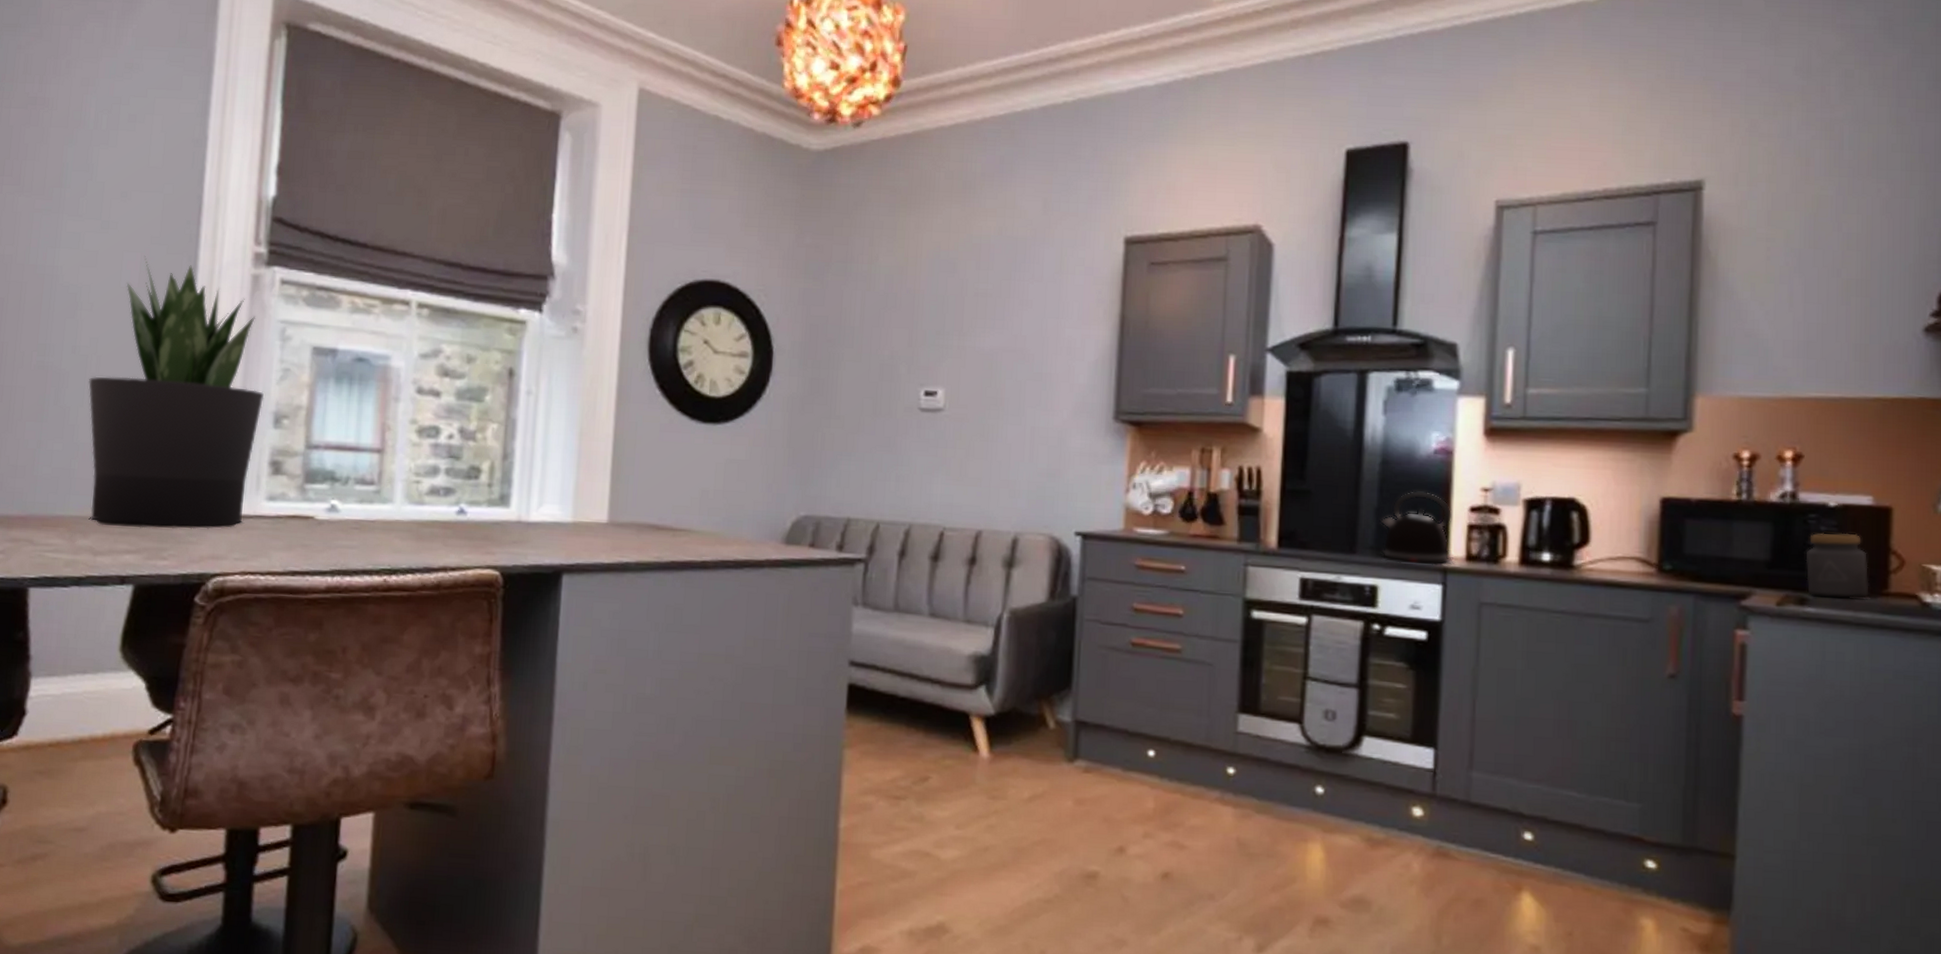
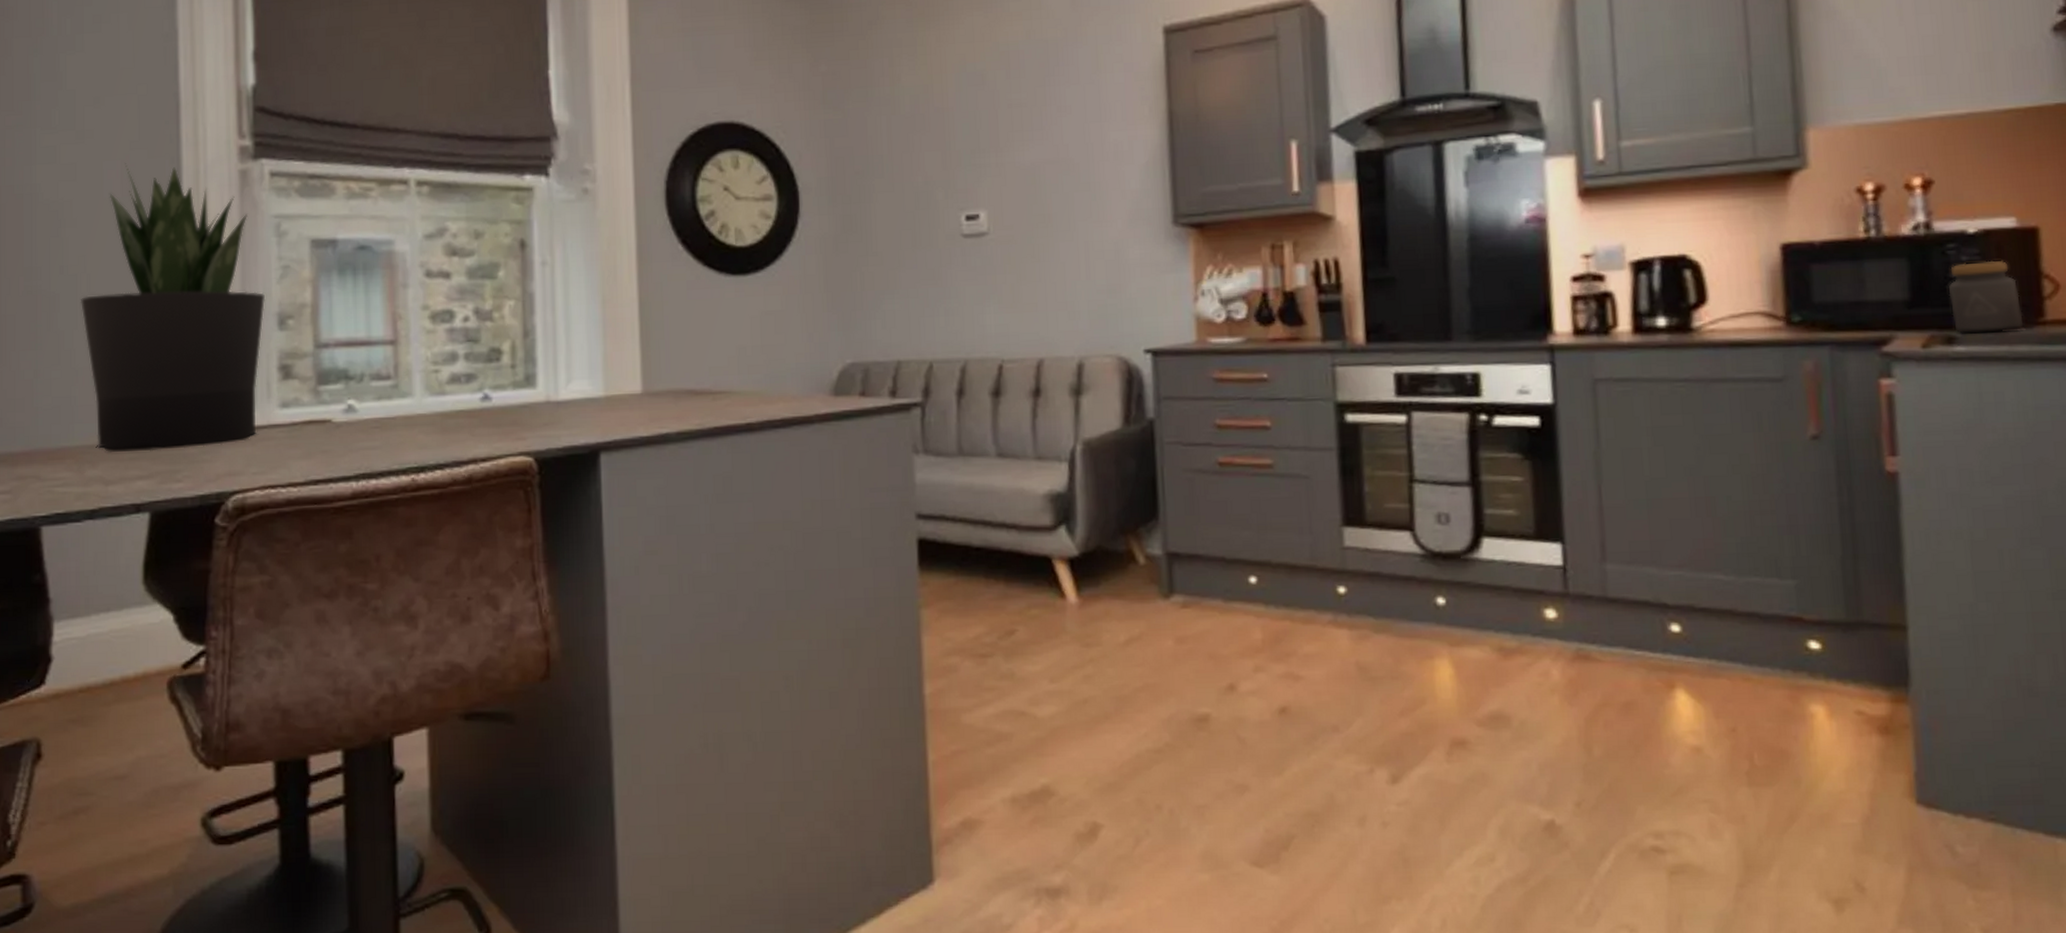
kettle: present [1380,490,1453,566] -> none [1475,264,1559,347]

